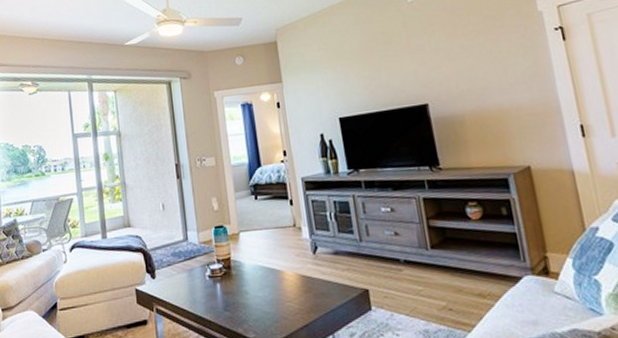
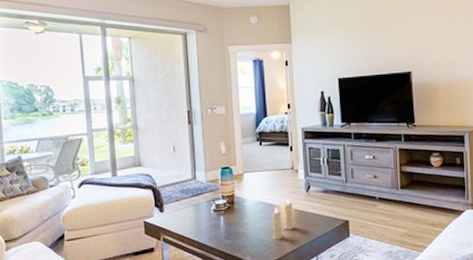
candle: none [275,262,304,313] -> present [272,199,295,240]

